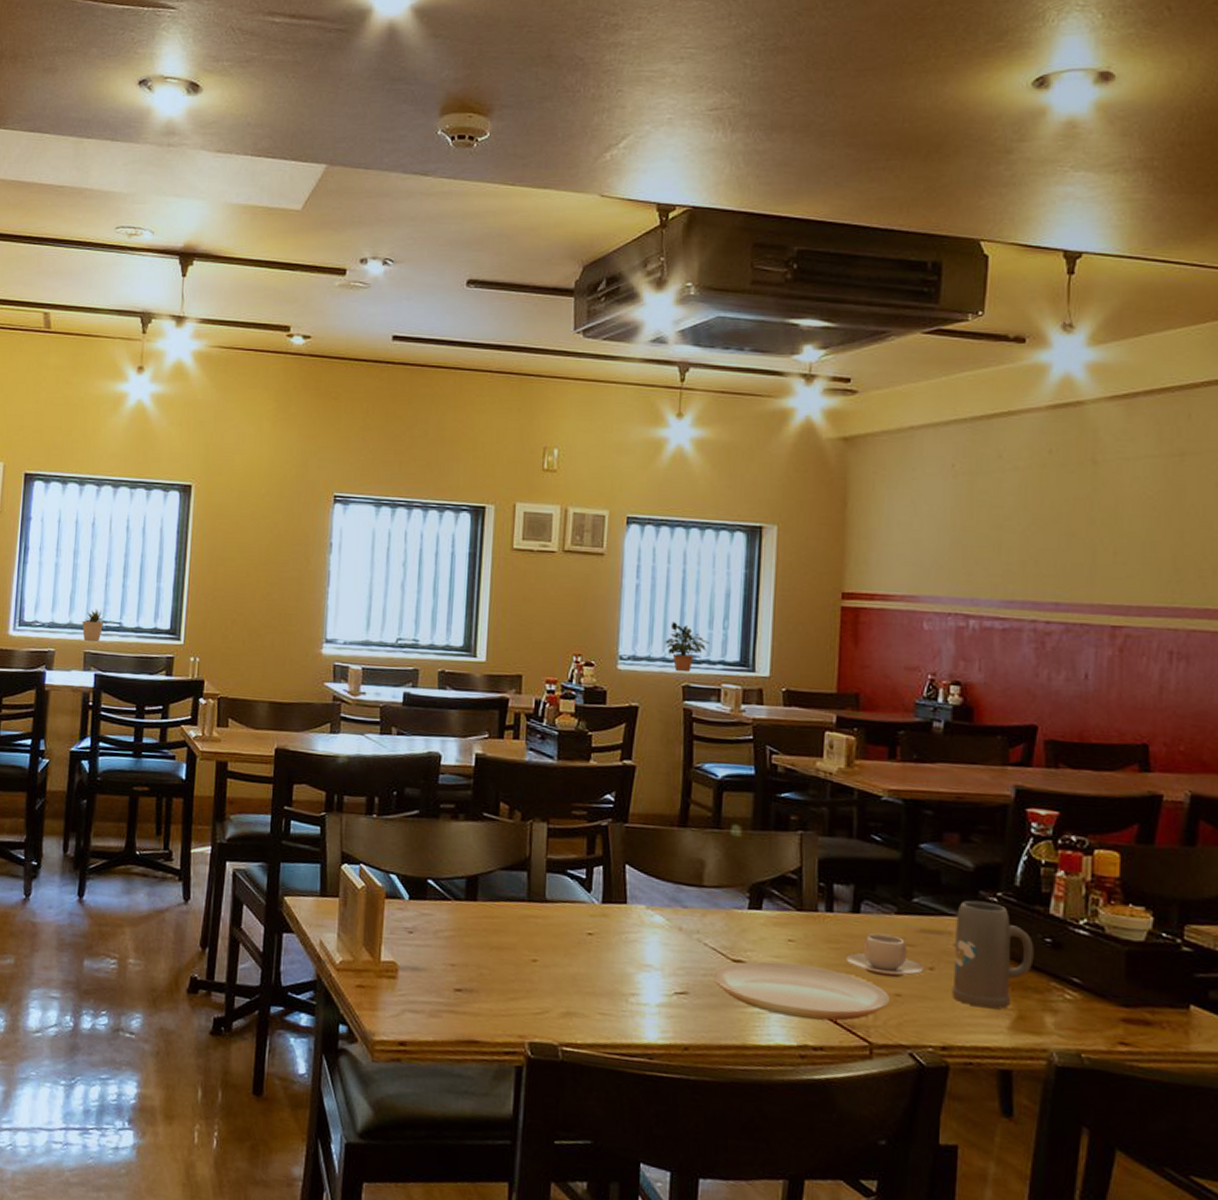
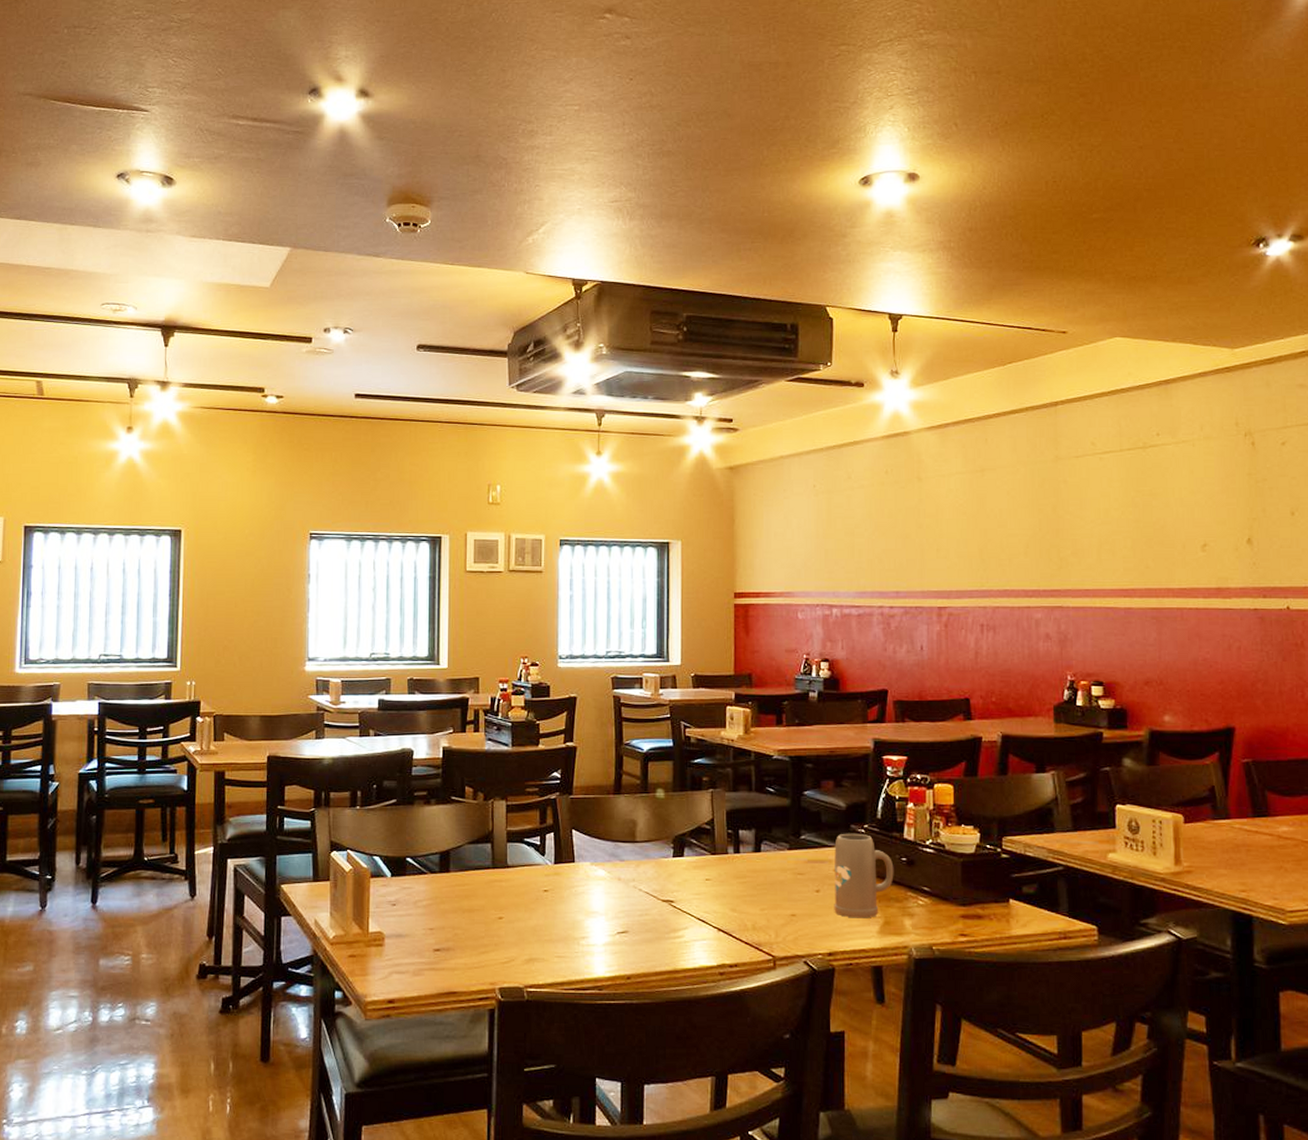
potted plant: present [82,609,104,643] -> none [85,644,106,674]
potted plant: present [665,622,710,673] -> none [596,625,632,666]
plate: present [712,961,889,1021] -> none [646,899,786,942]
teacup: present [844,933,925,978] -> none [750,867,813,902]

